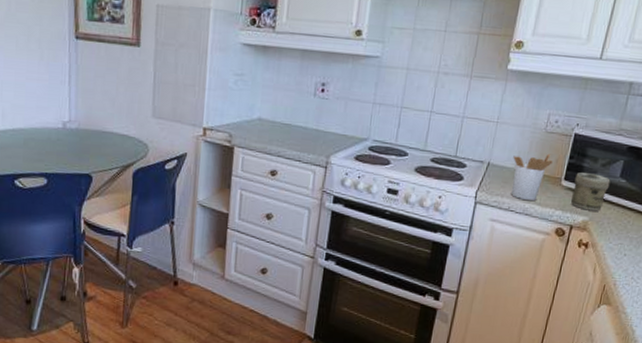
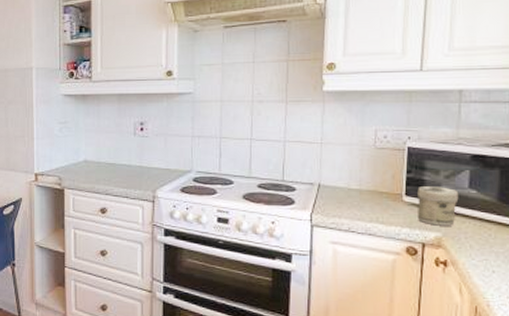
utensil holder: present [511,153,553,202] -> none [344,170,389,220]

